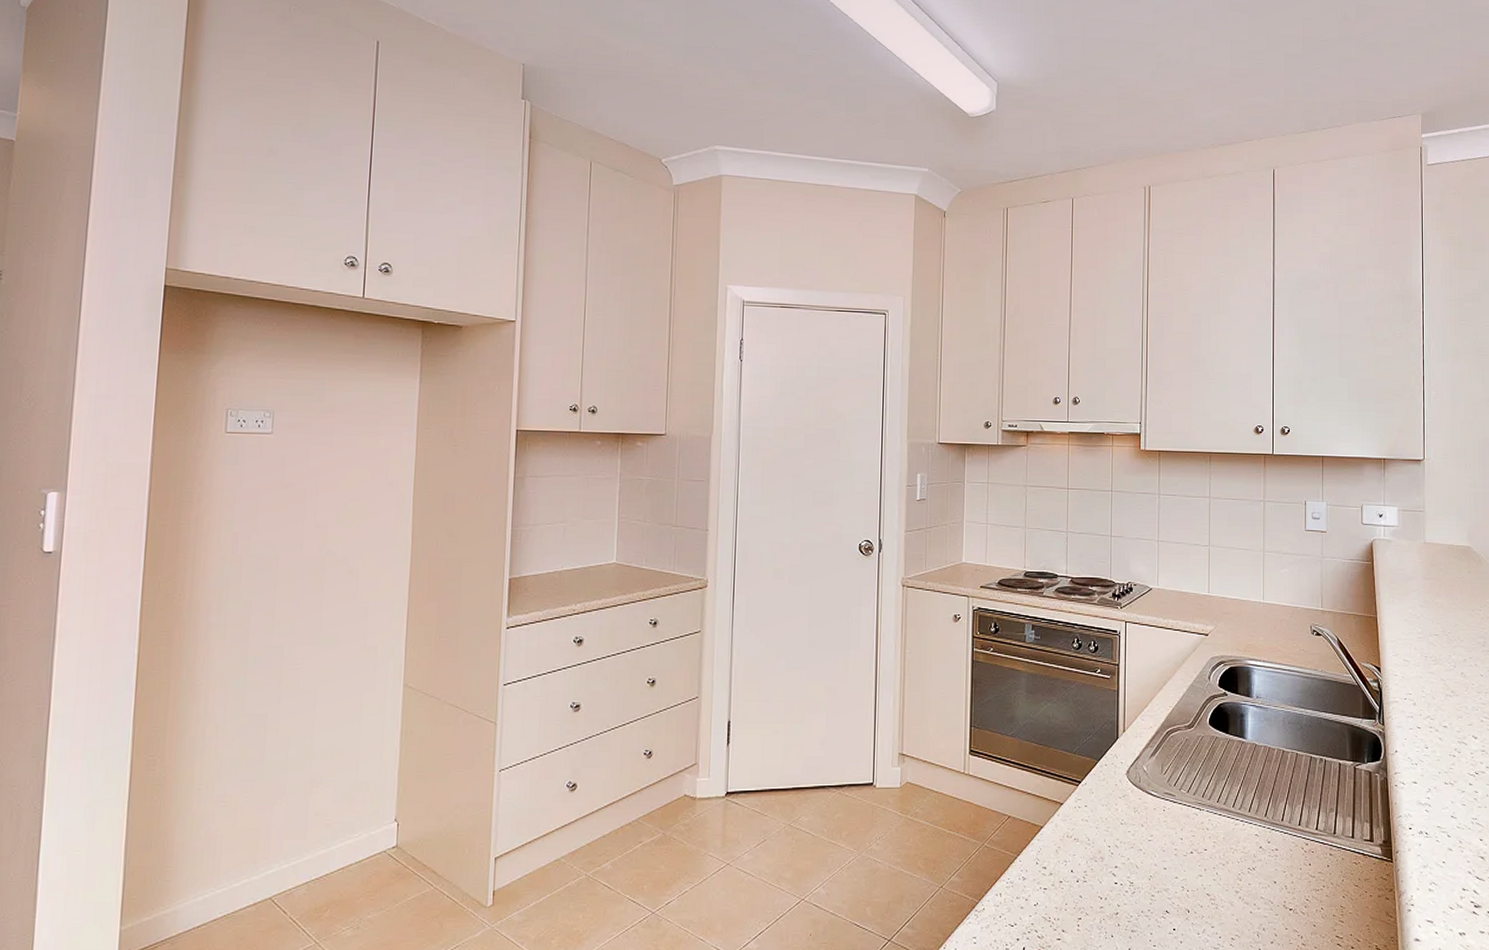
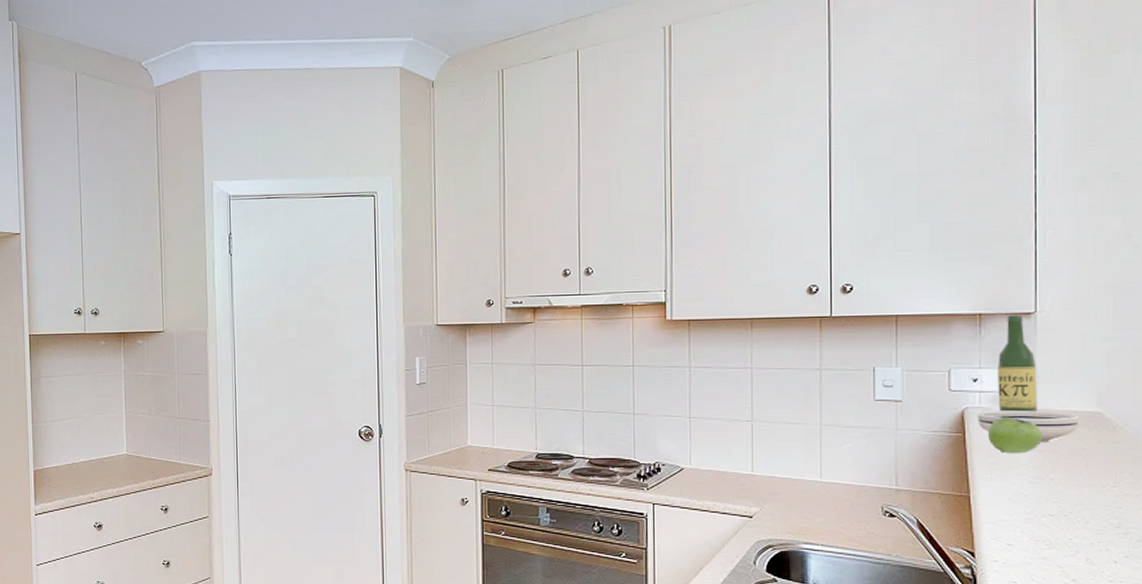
bowl: none [1382,543,1455,572] -> present [976,410,1078,443]
fruit: none [1390,548,1430,581] -> present [987,416,1044,454]
wine bottle: none [1397,461,1426,545] -> present [998,314,1037,412]

